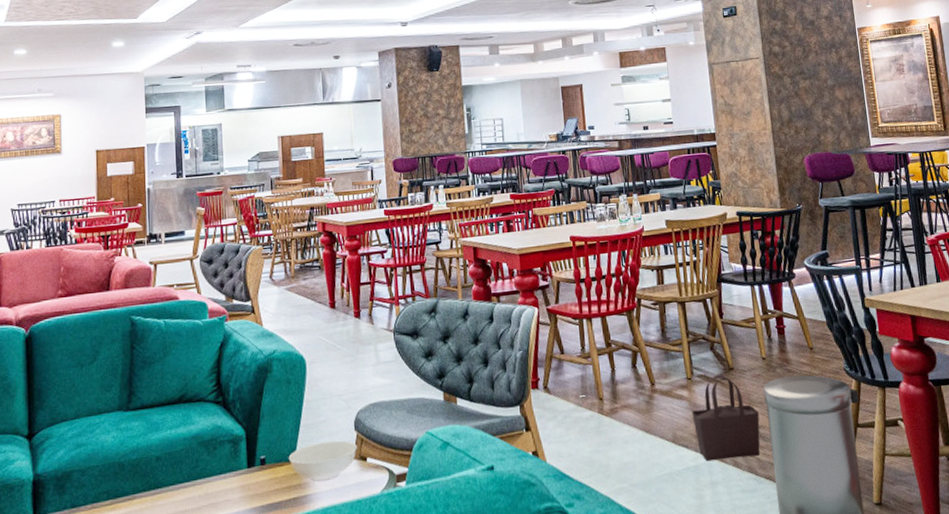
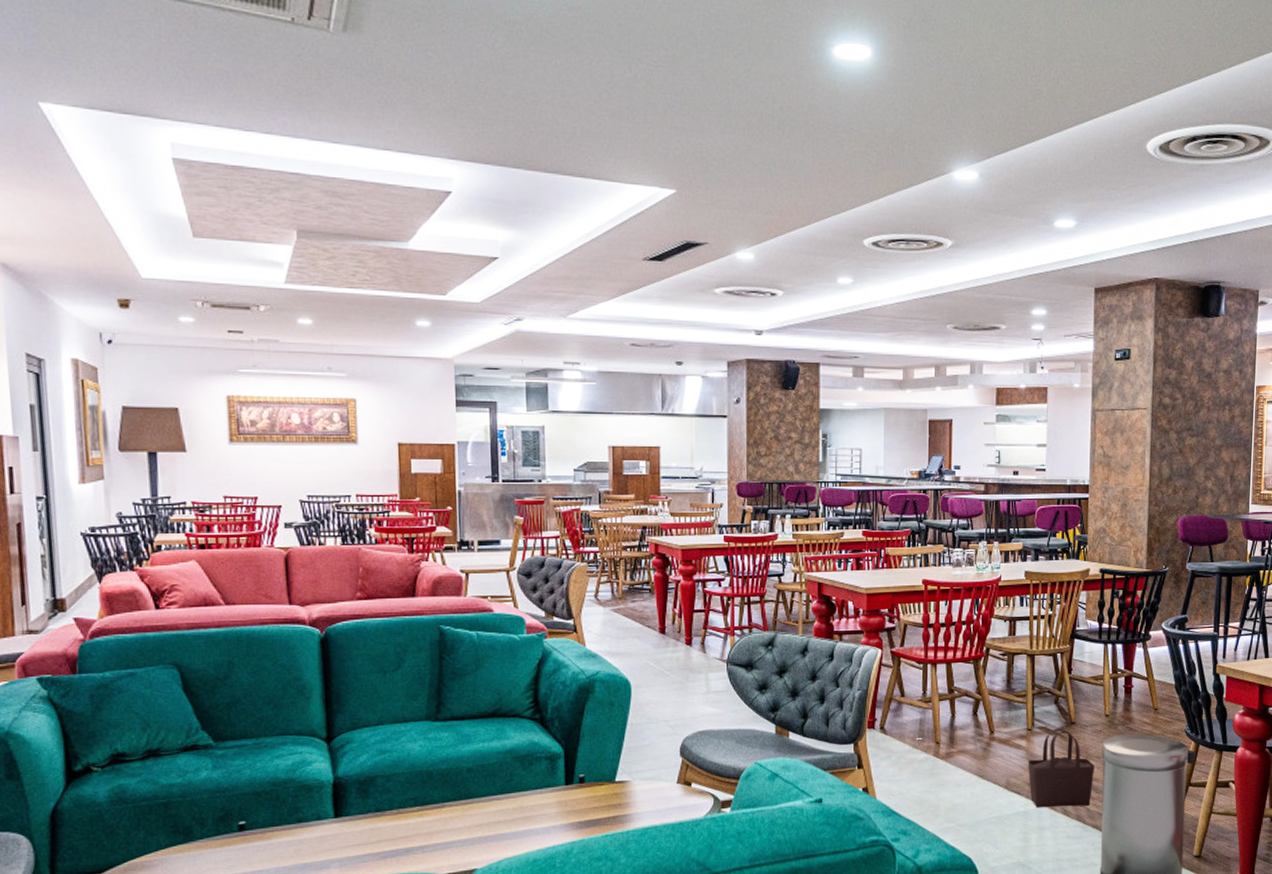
bowl: present [288,440,357,482] -> none [609,765,682,802]

